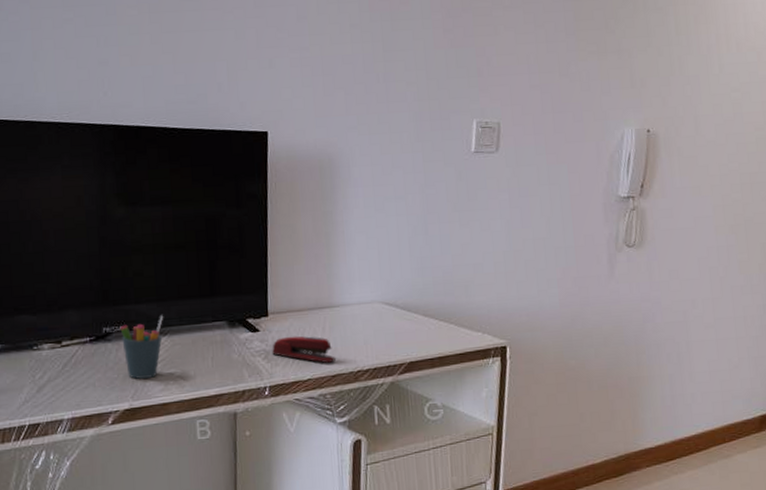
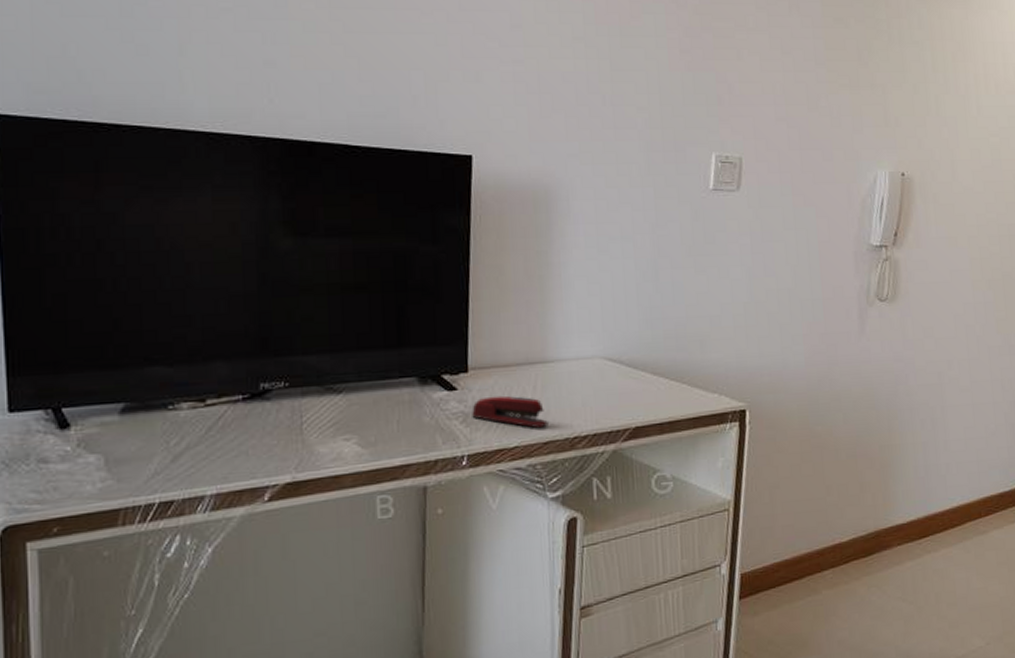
pen holder: present [120,315,164,379] -> none [282,369,339,446]

